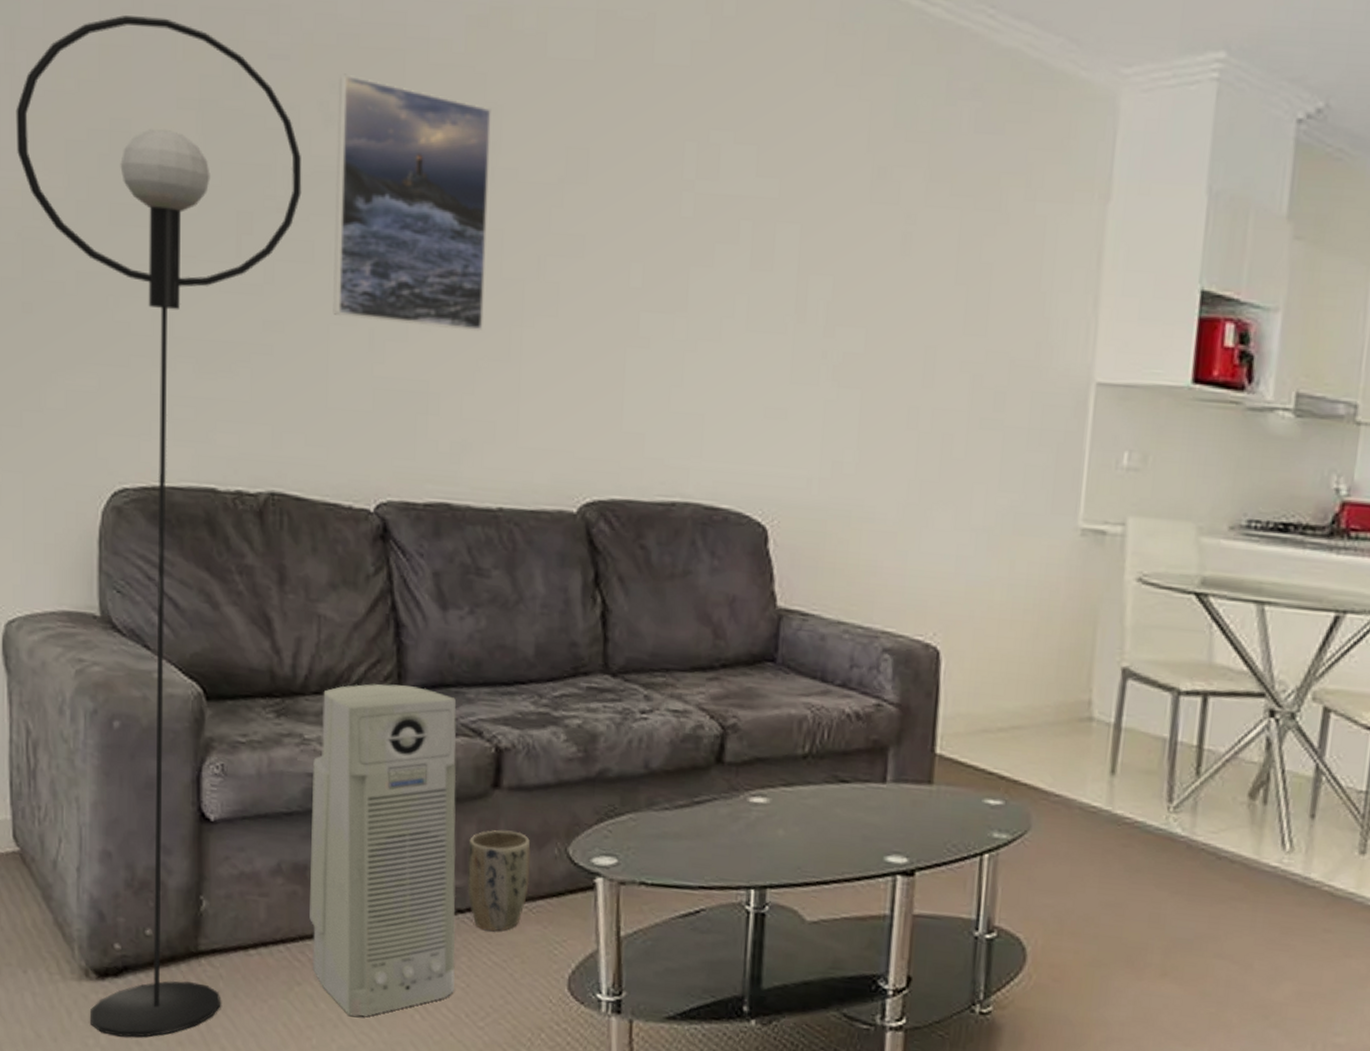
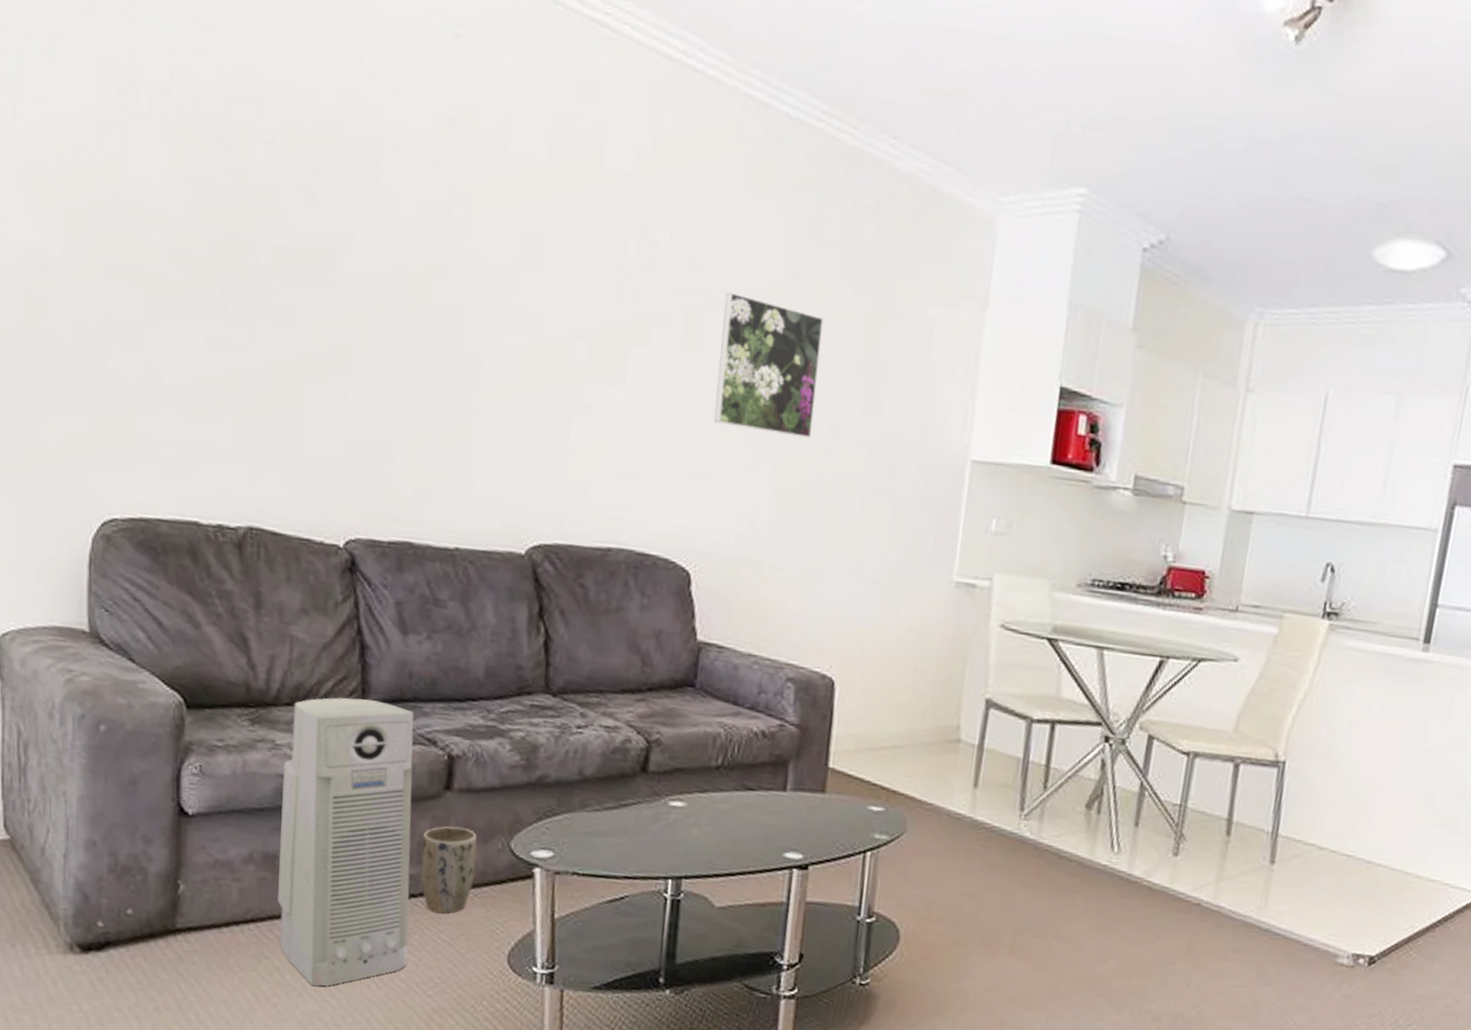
floor lamp: present [15,15,302,1037] -> none [16,94,284,1004]
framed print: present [333,73,491,332] -> none [309,159,456,394]
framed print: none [790,198,915,365] -> present [714,291,824,439]

